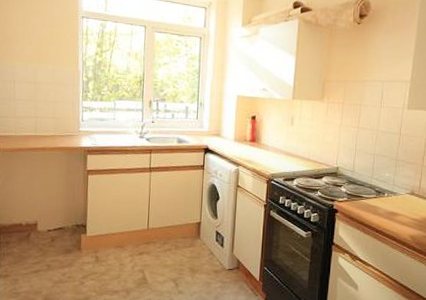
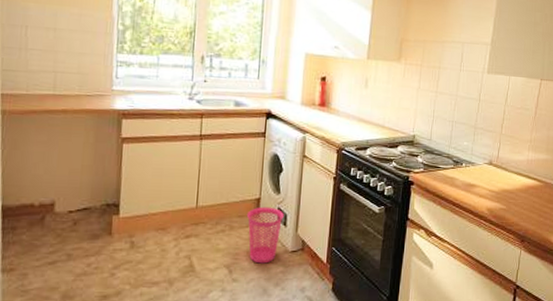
waste basket: none [189,229,221,279] -> present [246,206,284,264]

